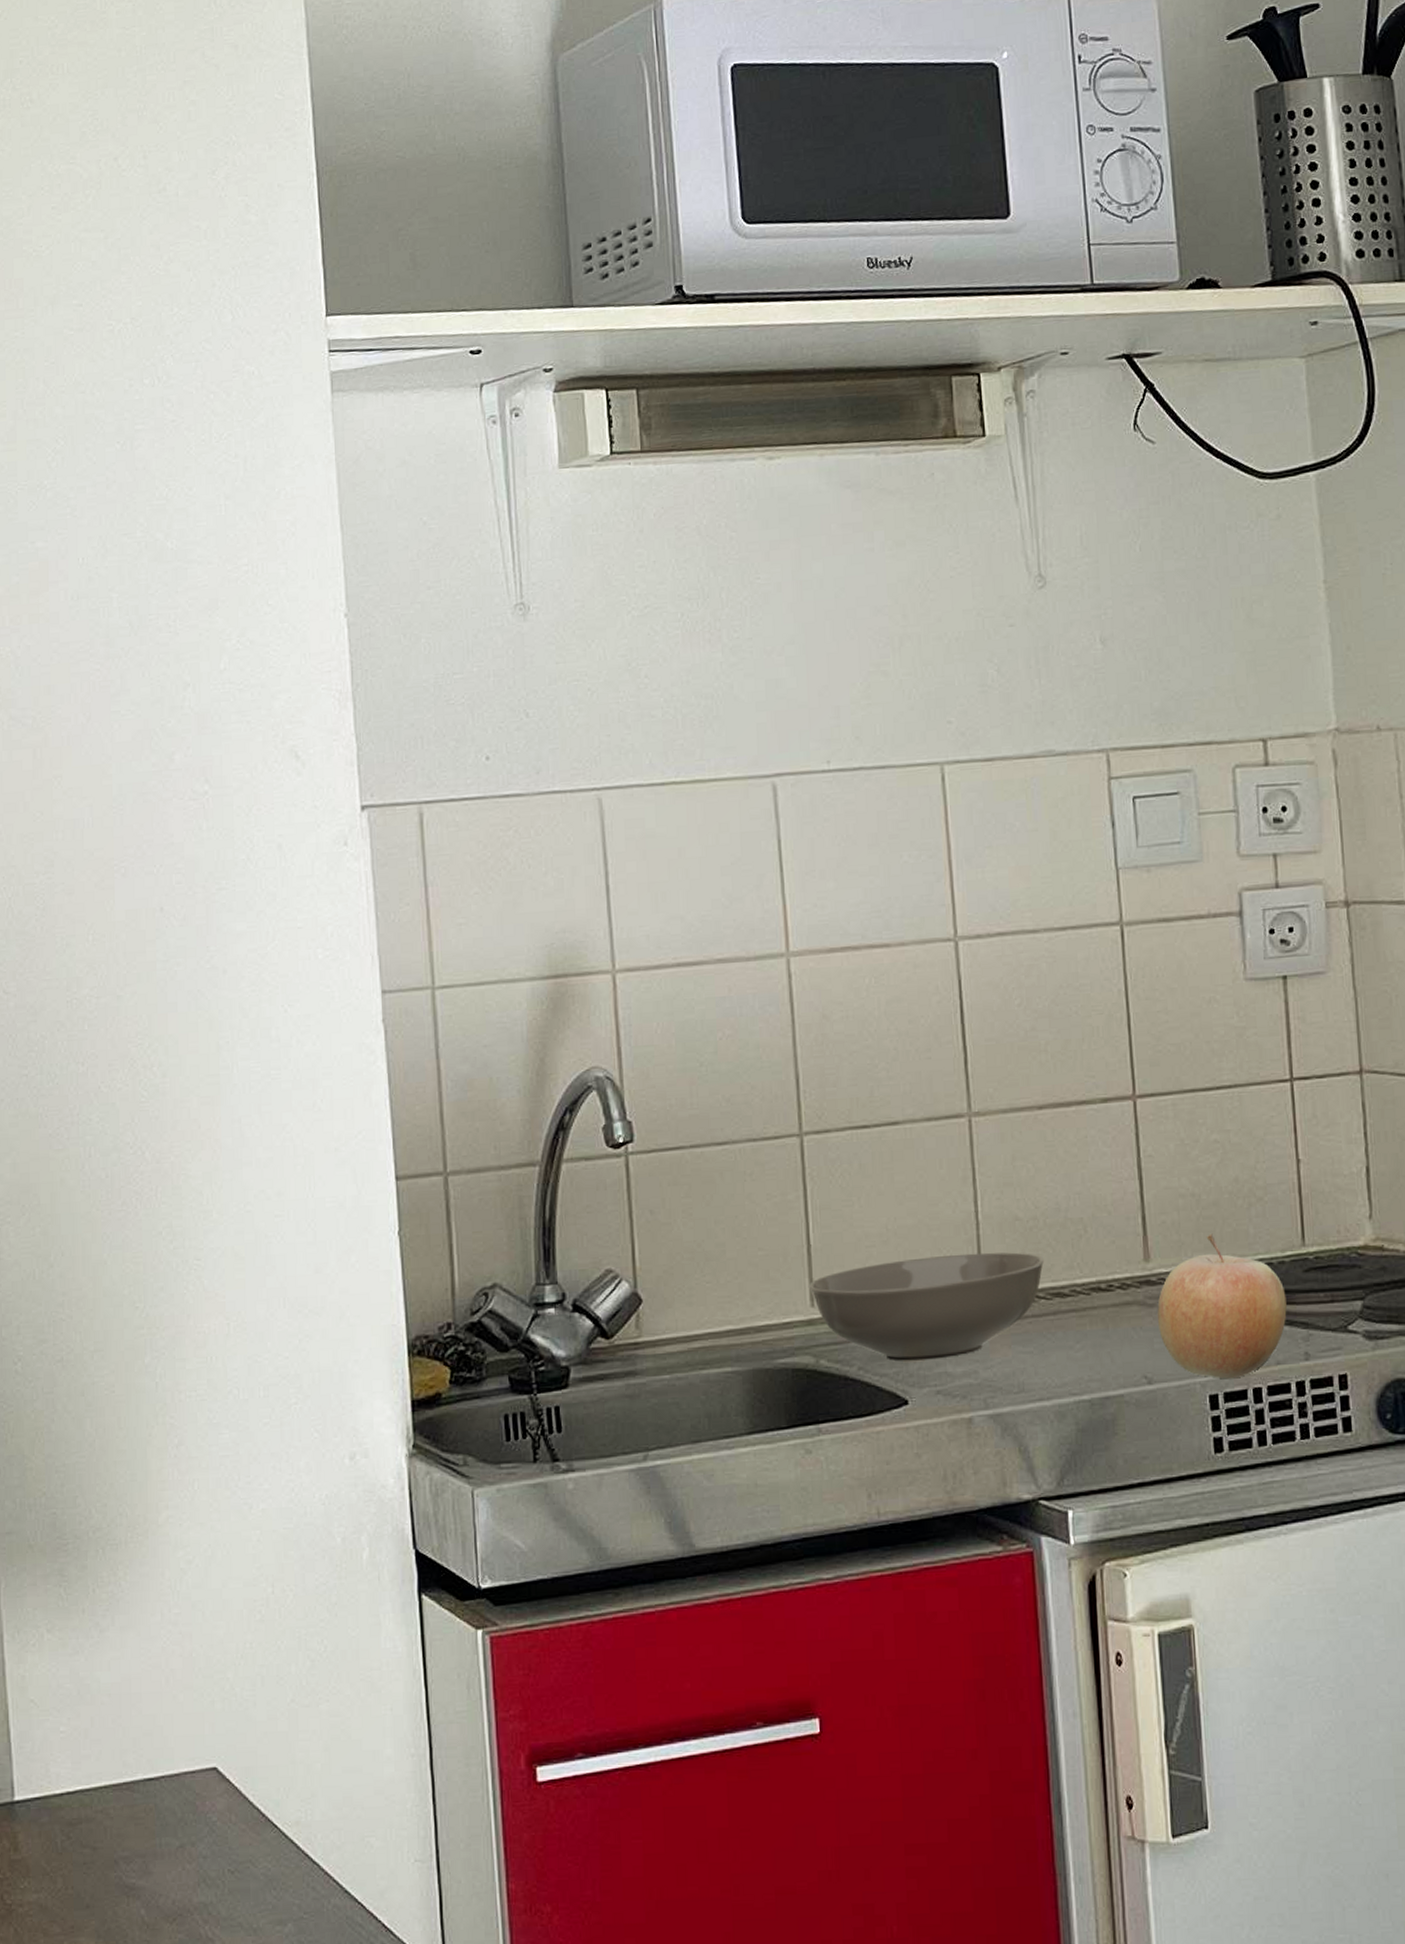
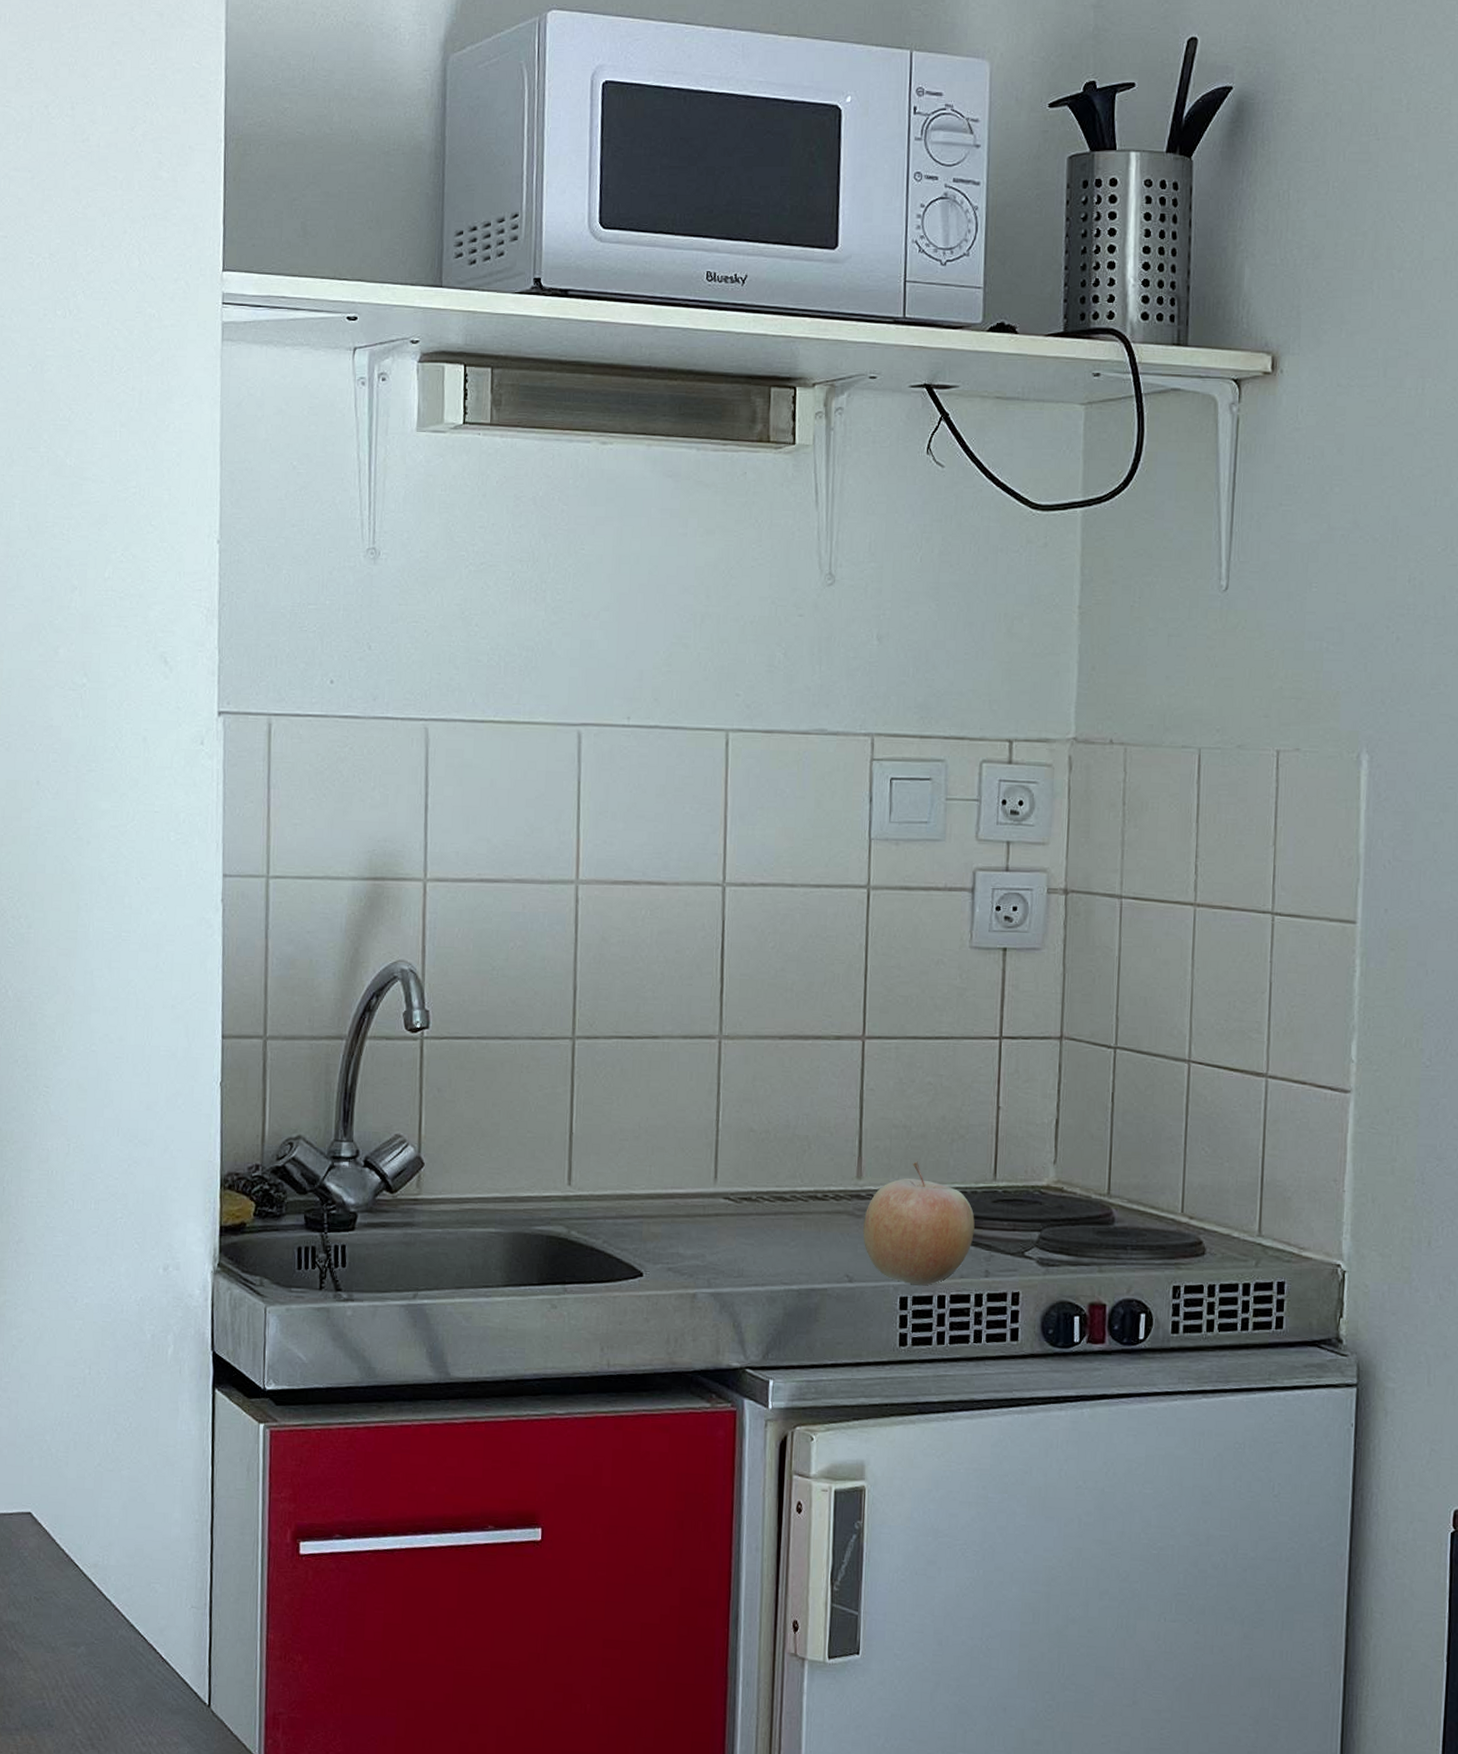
bowl: present [808,1252,1045,1361] -> none [567,1154,772,1241]

